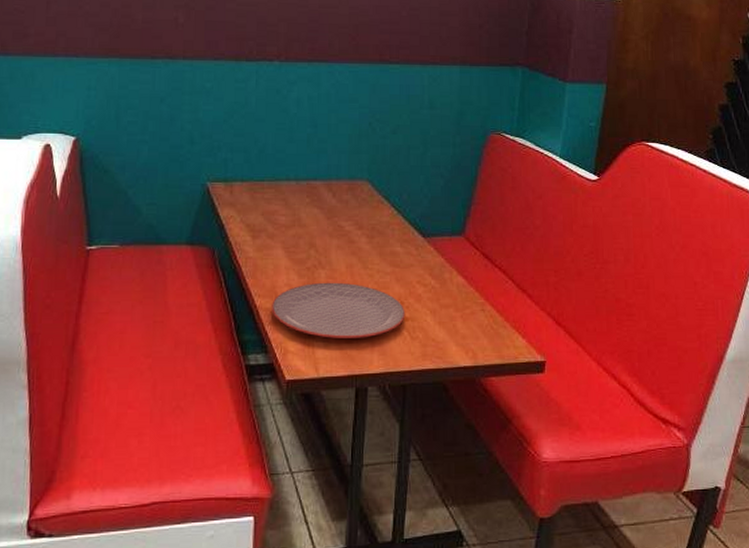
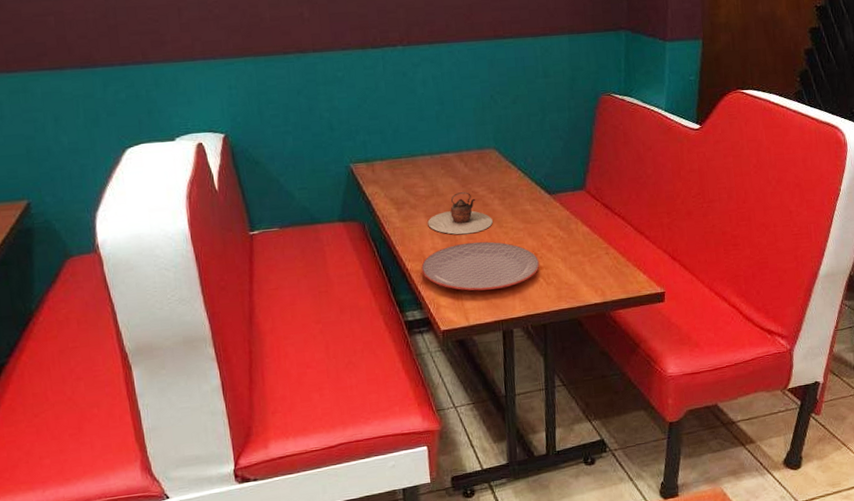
teapot: none [284,225,357,273] -> present [427,192,493,235]

